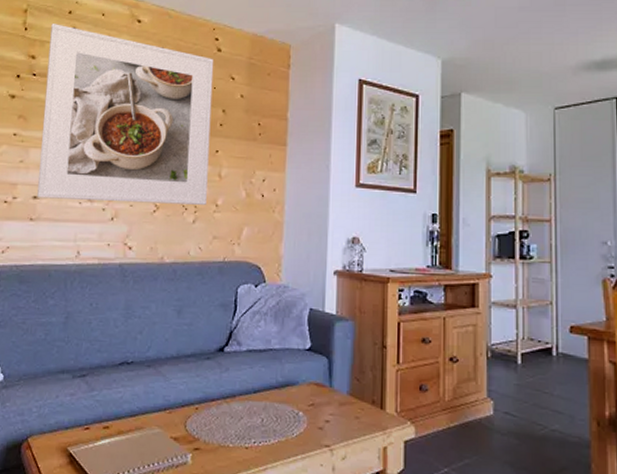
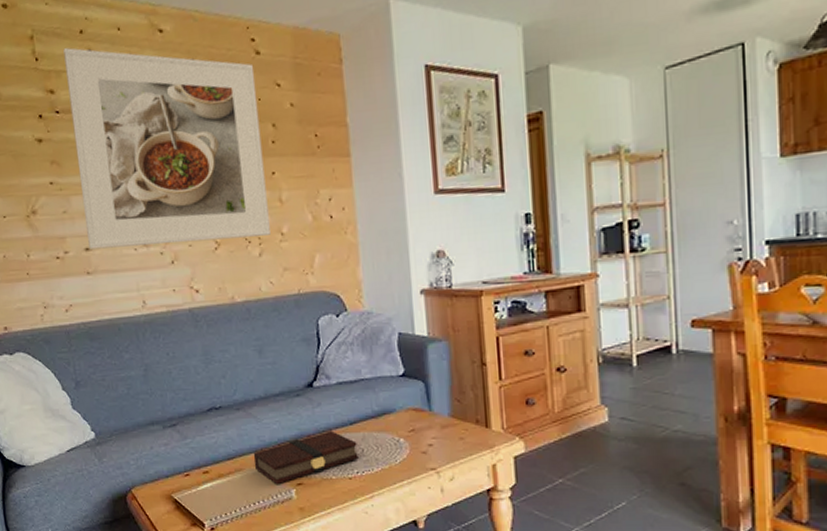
book: none [155,397,258,447] -> present [253,430,358,484]

